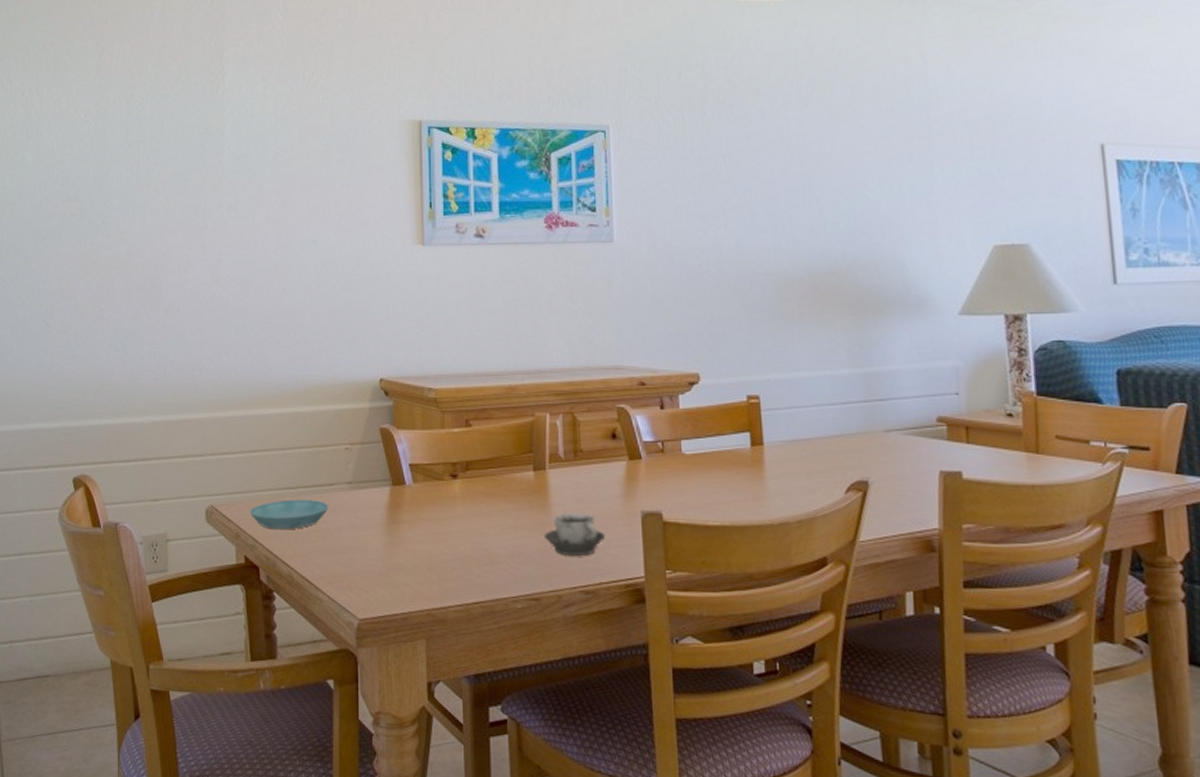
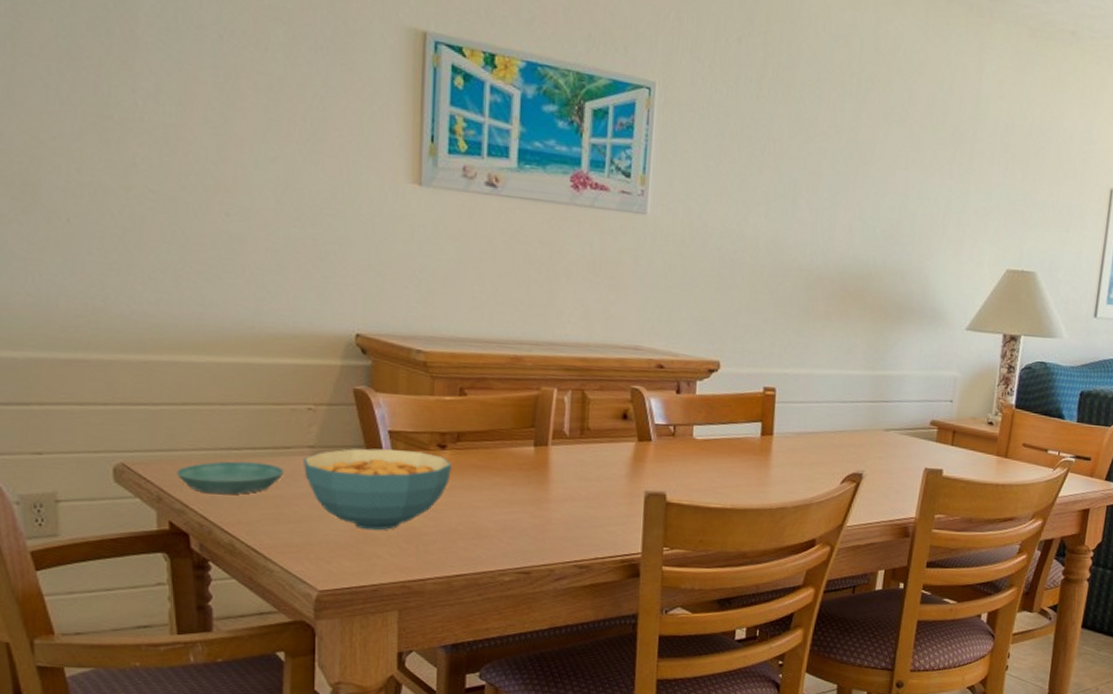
cereal bowl: none [344,480,463,560] -> present [304,448,451,531]
cup: present [543,513,606,557] -> none [539,490,606,533]

